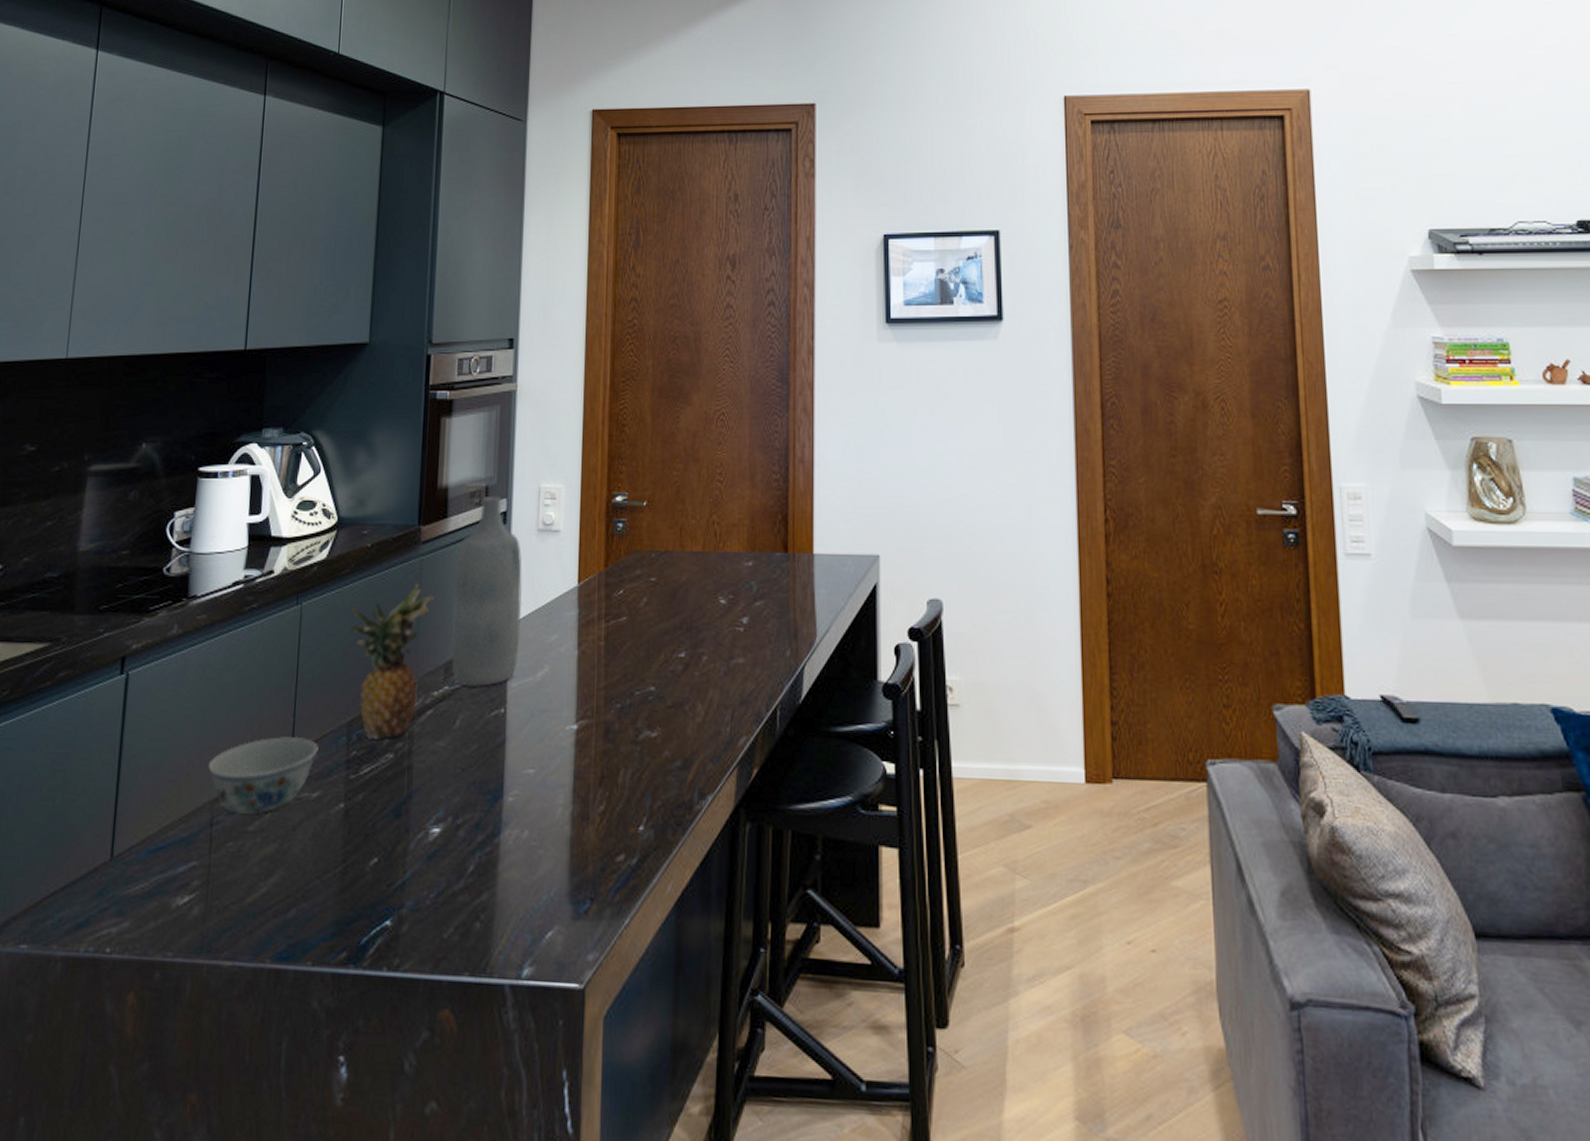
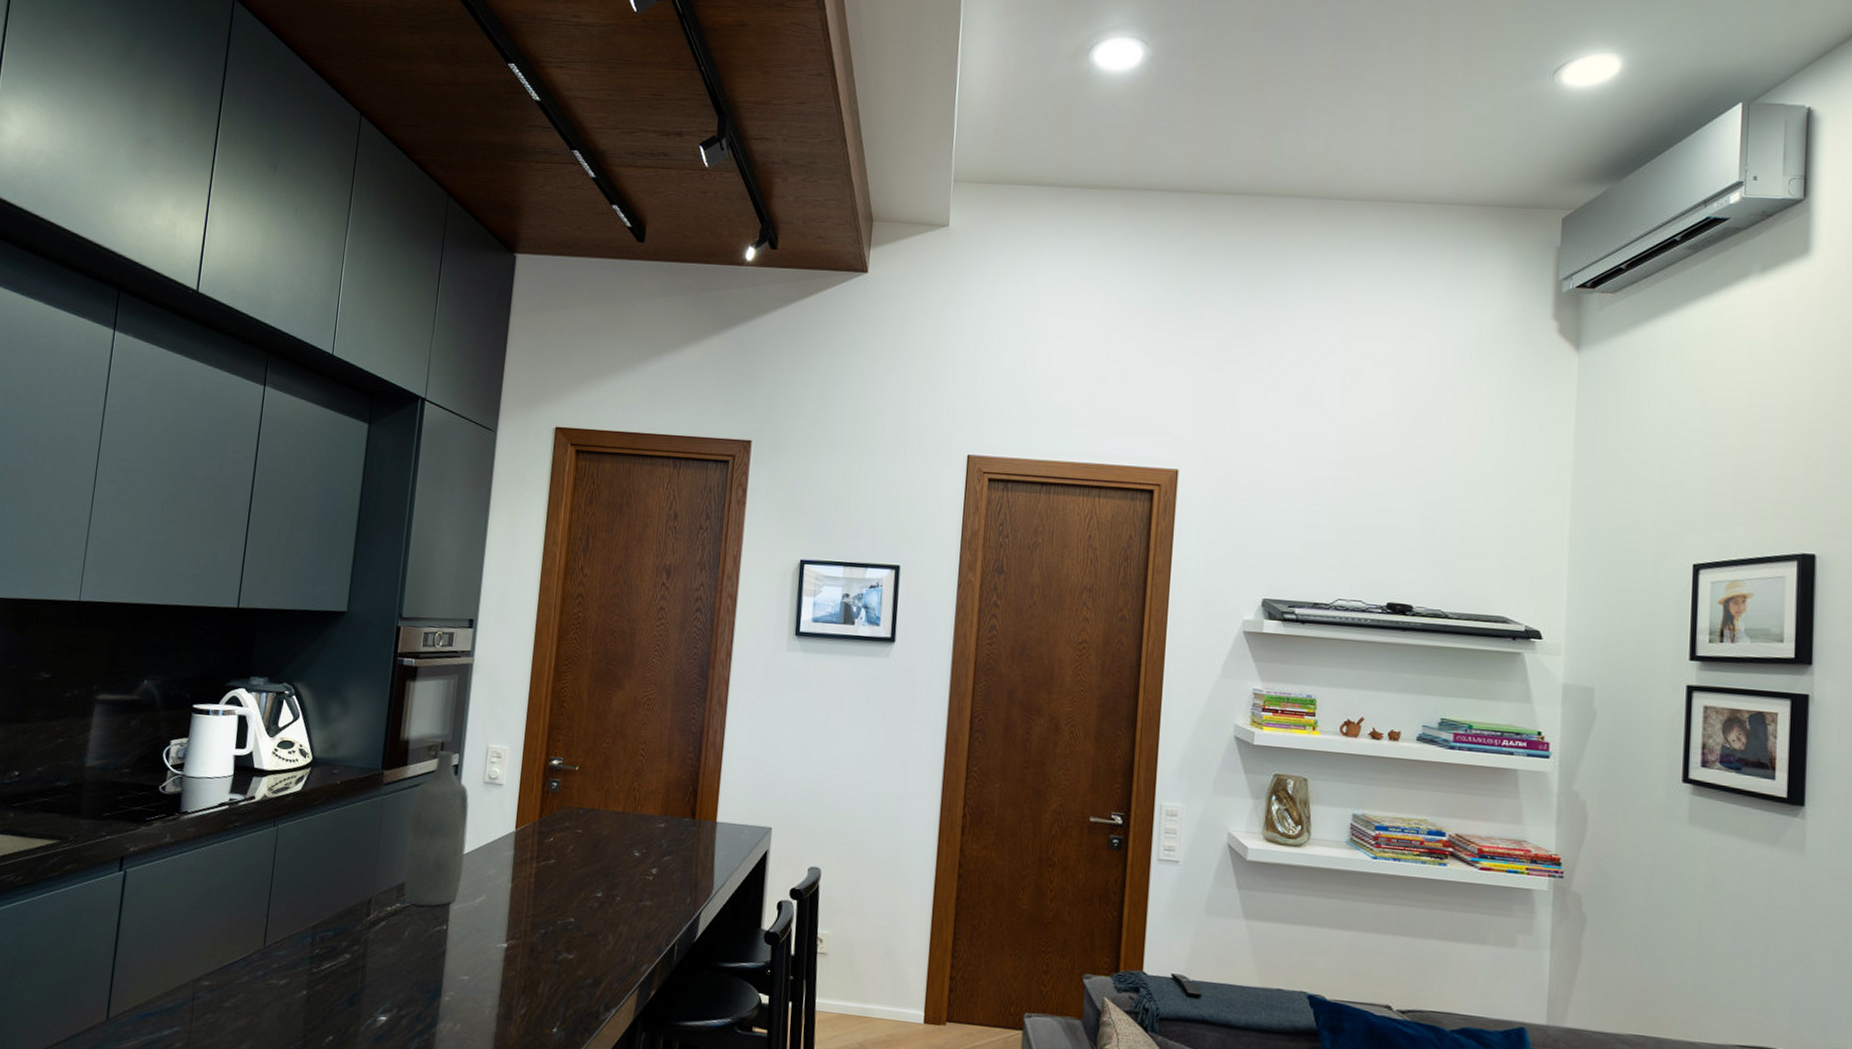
bowl: present [208,736,318,814] -> none [192,933,287,994]
fruit: present [350,582,434,739] -> none [318,817,392,942]

